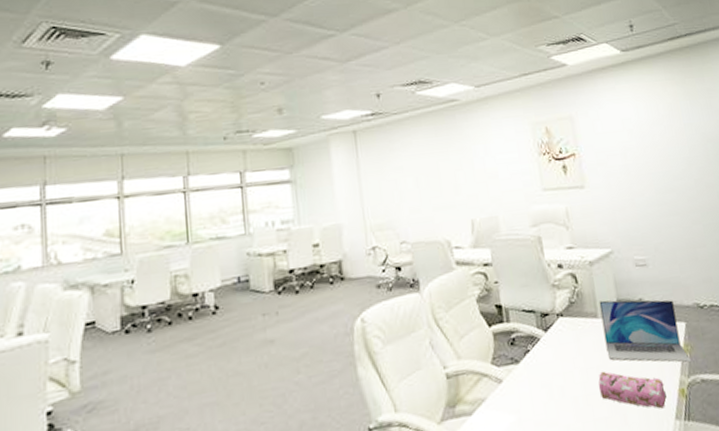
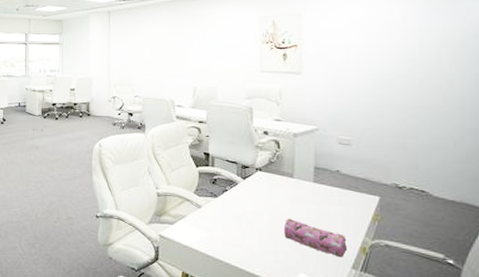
laptop: present [599,300,692,363] -> none [296,165,379,229]

